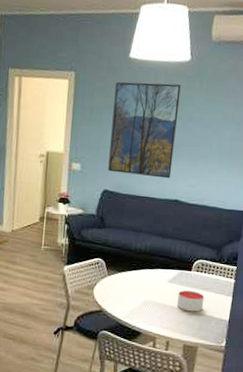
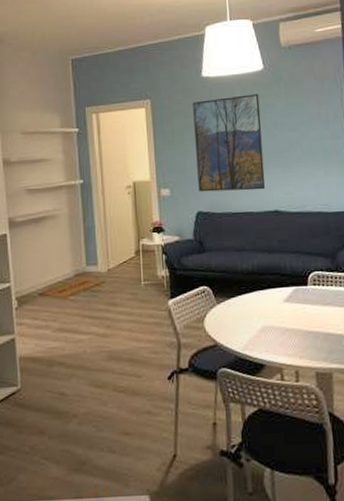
candle: present [177,290,205,312] -> none [298,308,330,333]

